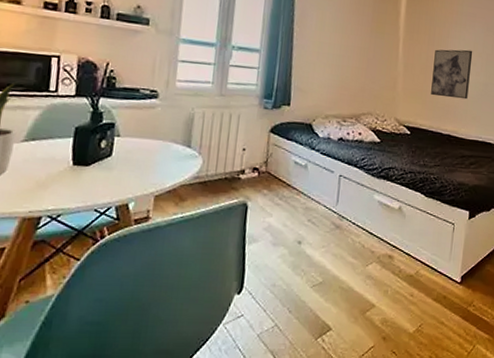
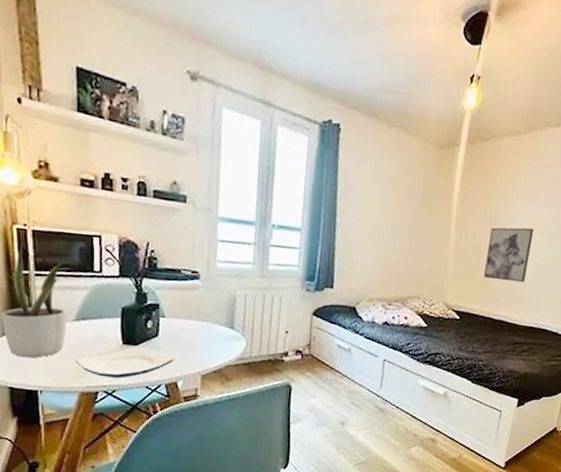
plate: none [19,168,128,202] -> present [75,347,175,378]

